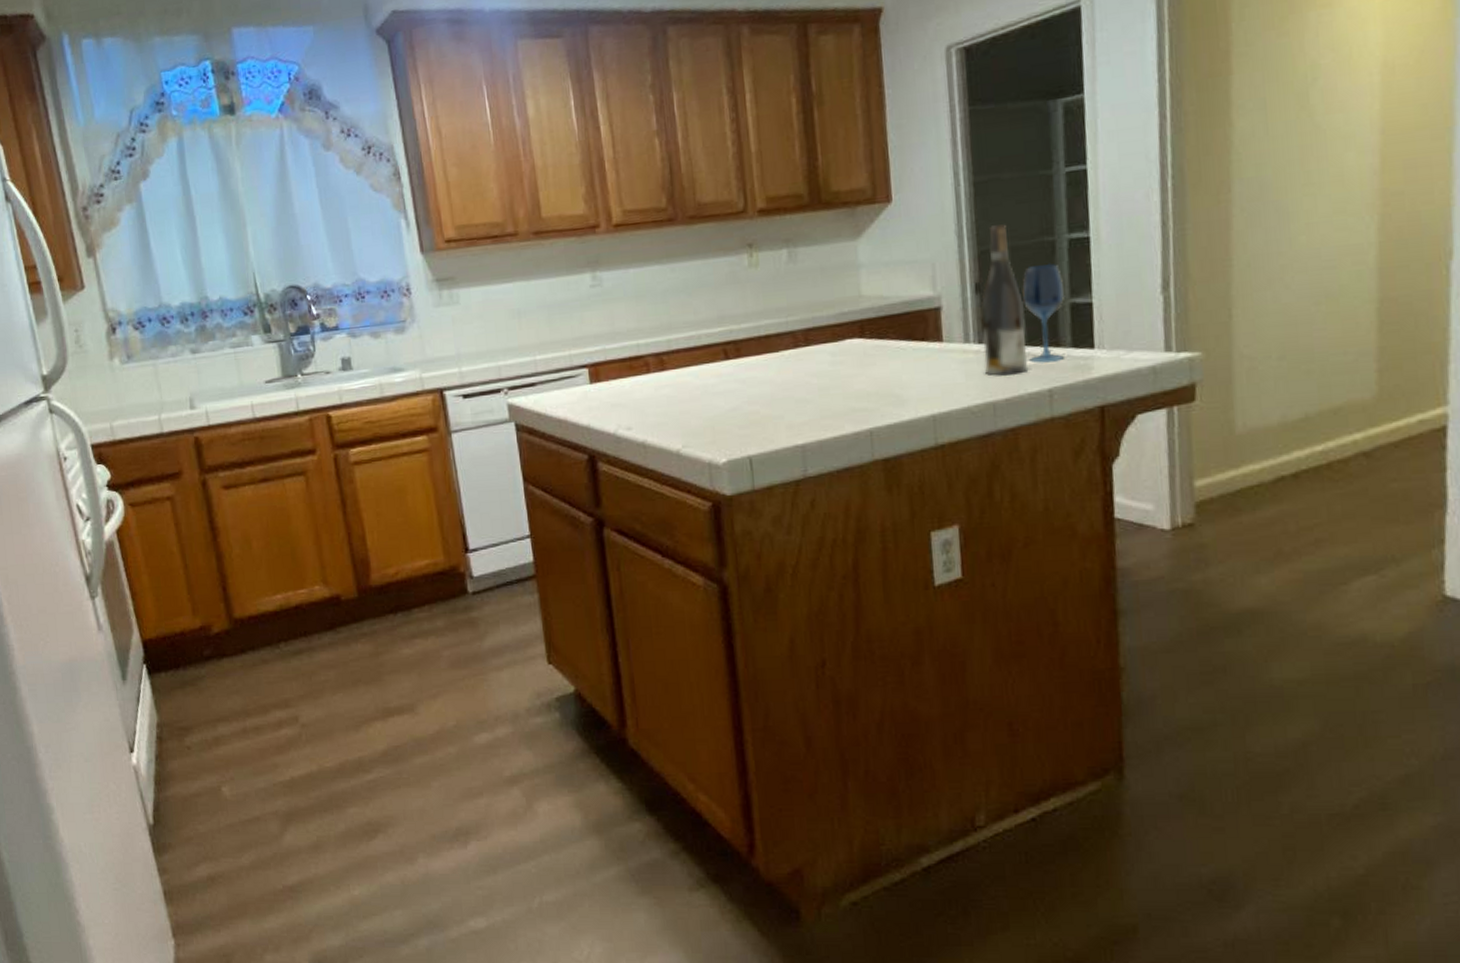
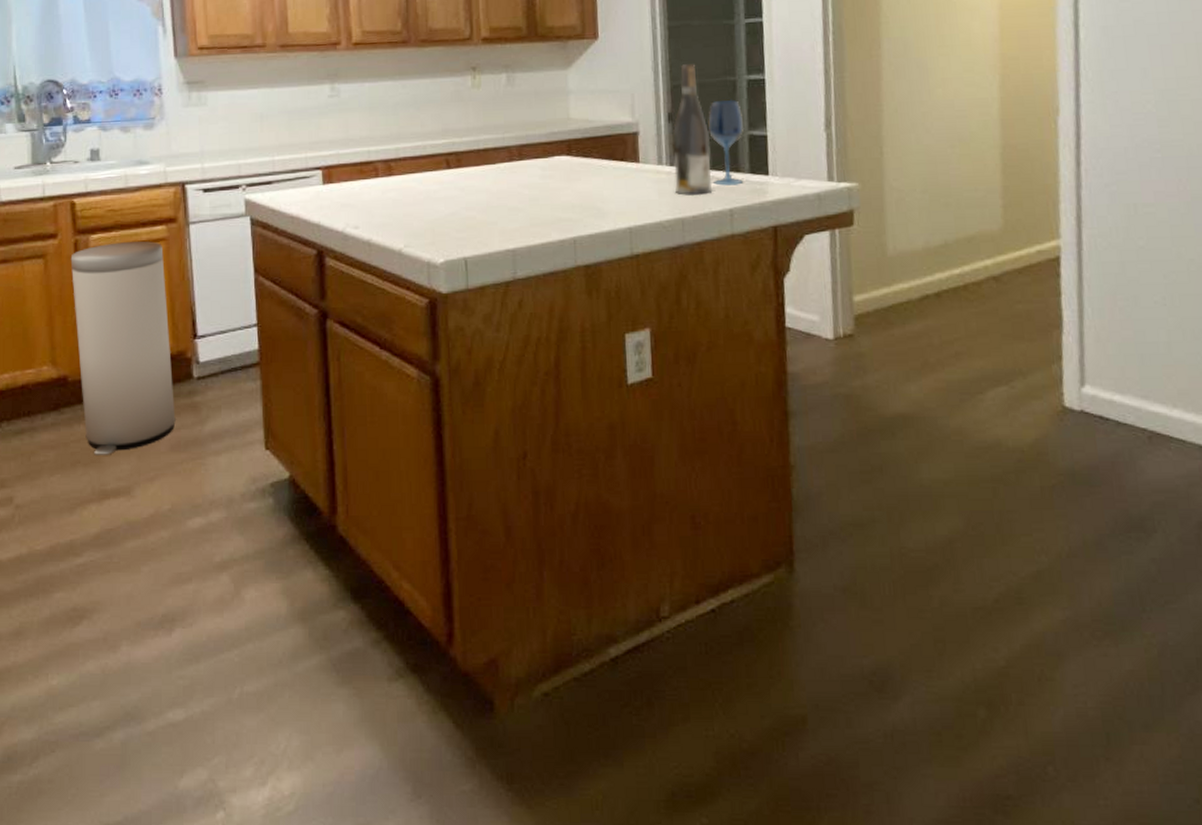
pedal bin: none [331,453,454,675] -> present [70,241,176,457]

